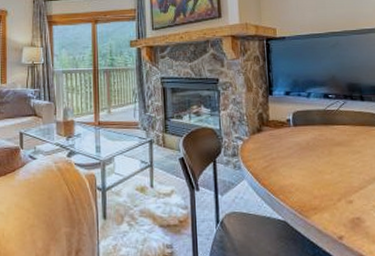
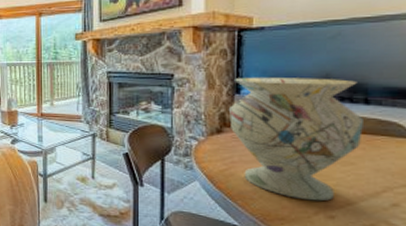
decorative vase: none [265,80,363,189] -> present [229,78,363,201]

